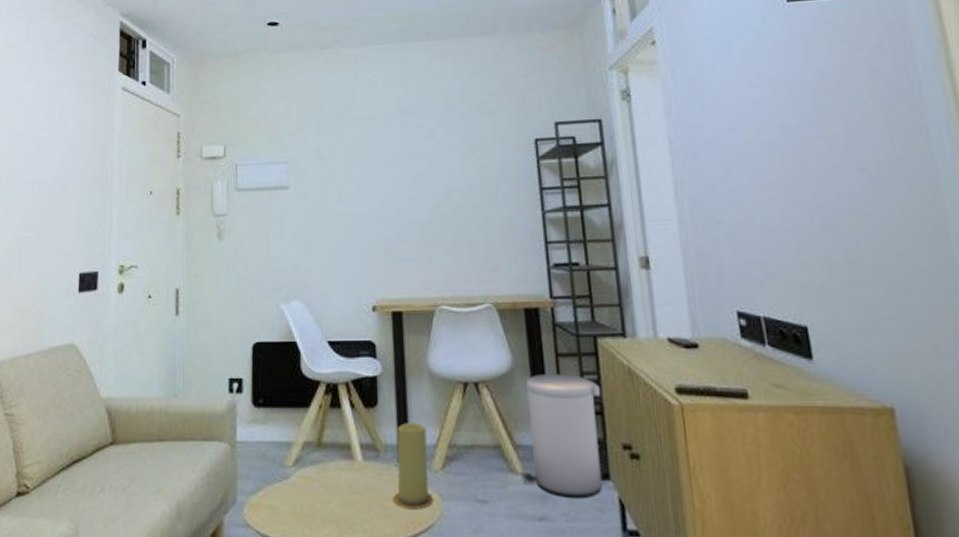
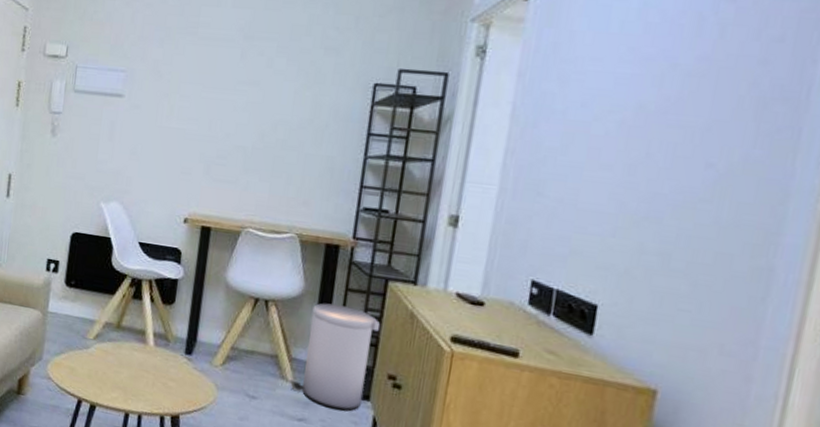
candle: present [393,423,433,510] -> none [174,322,214,393]

